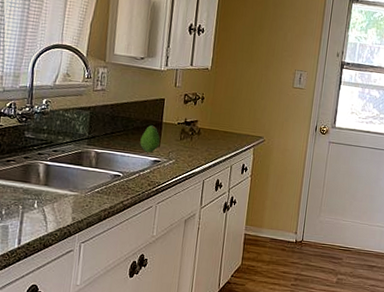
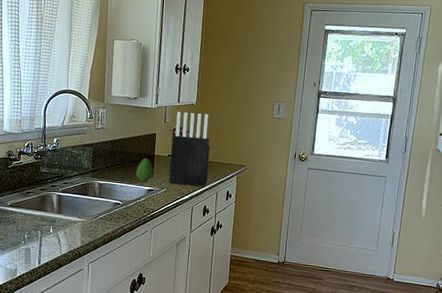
knife block: none [177,76,226,158] -> present [168,112,210,186]

